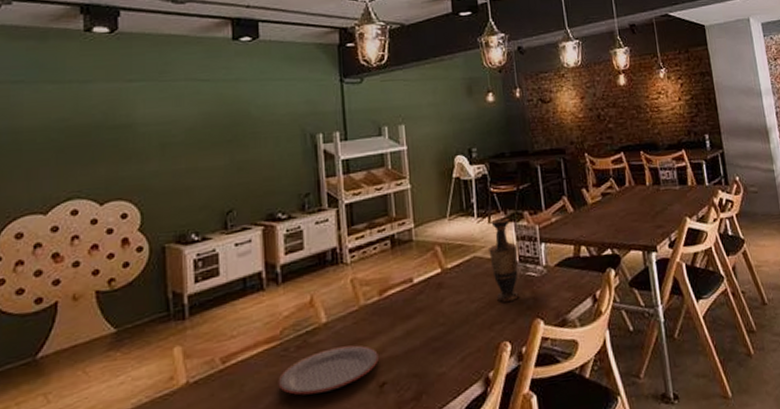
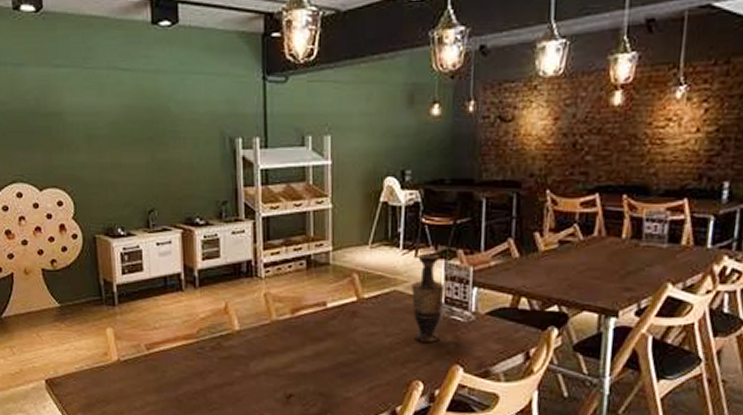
plate: present [278,345,379,395] -> none [194,354,287,392]

